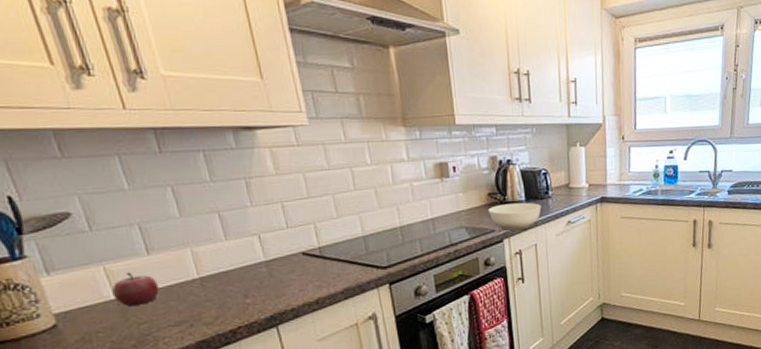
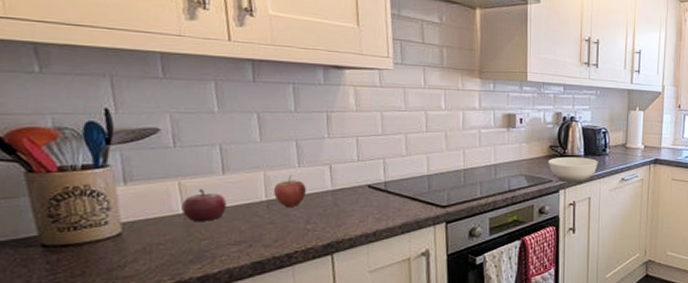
fruit: none [203,250,239,283] -> present [273,176,306,207]

